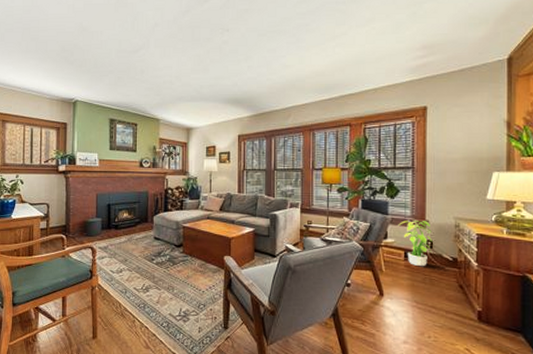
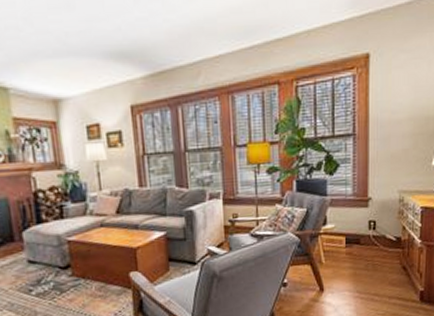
potted plant: present [398,219,433,267] -> none [338,198,376,253]

